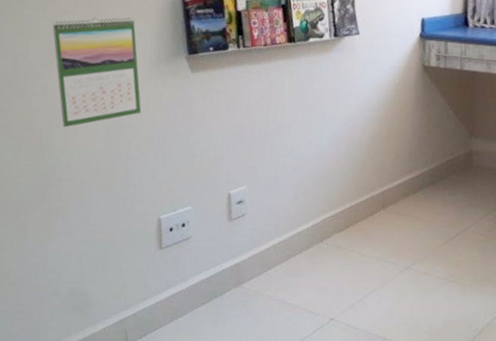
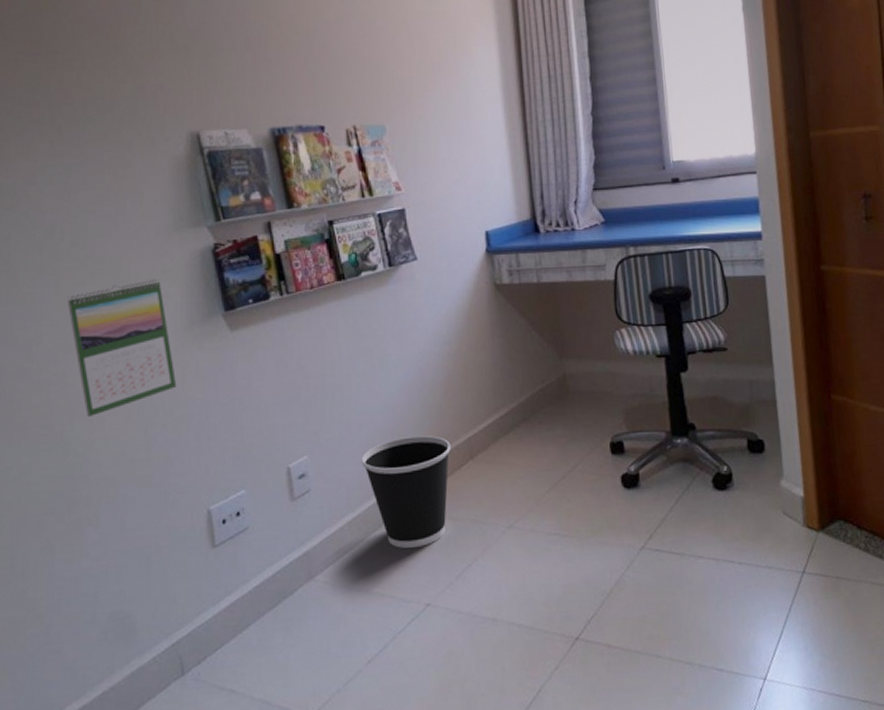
wastebasket: none [290,183,367,273] -> present [361,435,451,548]

